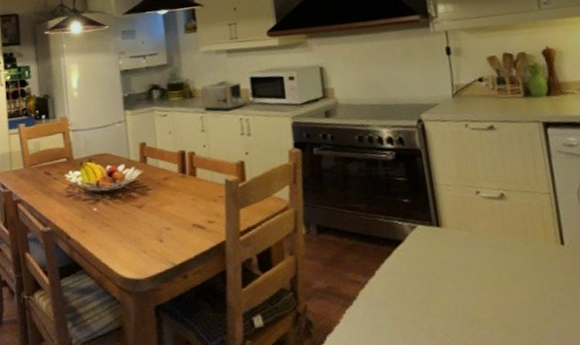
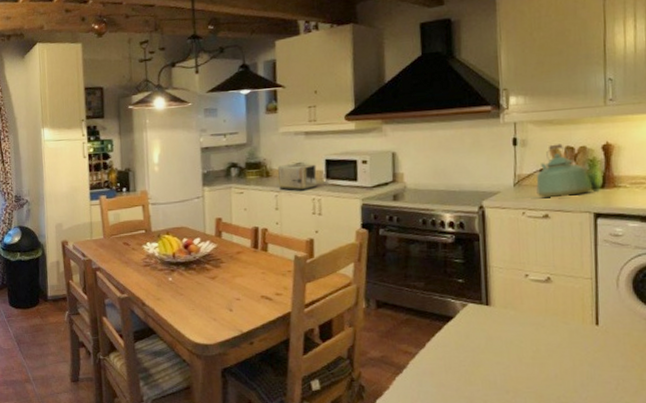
kettle: none [476,51,539,109] -> present [536,144,593,199]

